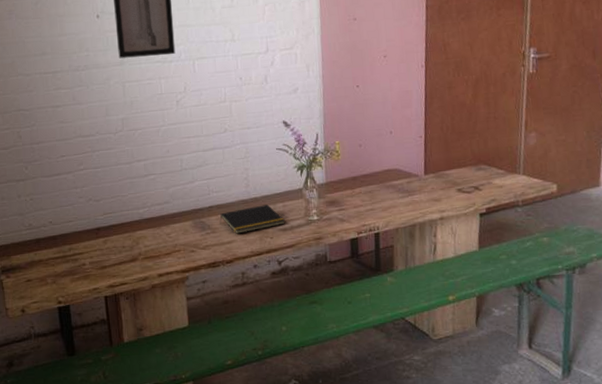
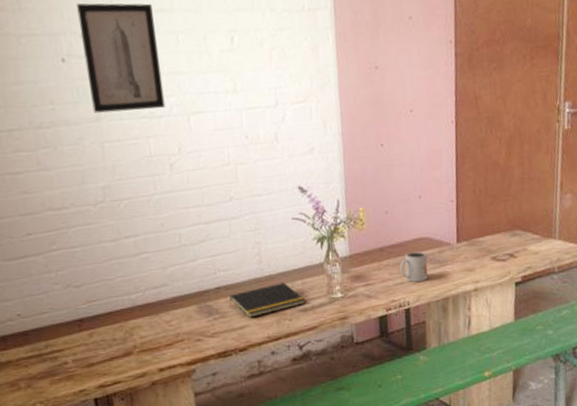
mug: none [370,181,397,210] -> present [399,251,428,283]

